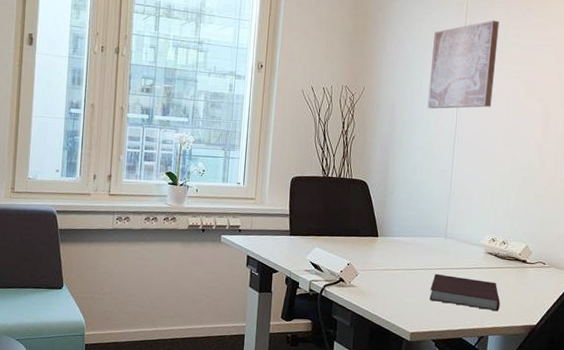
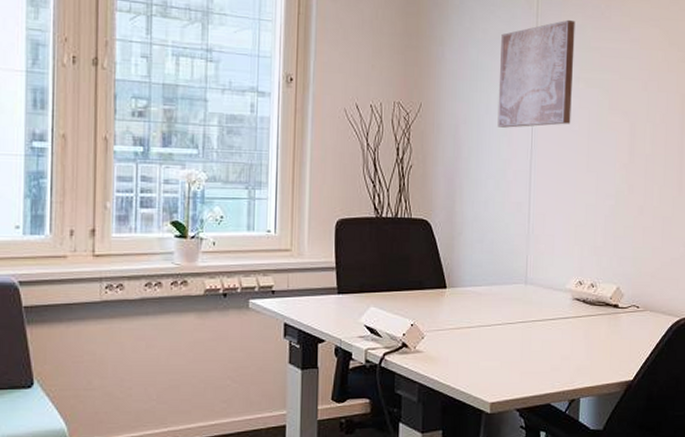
notebook: present [429,273,500,311] -> none [510,328,592,367]

